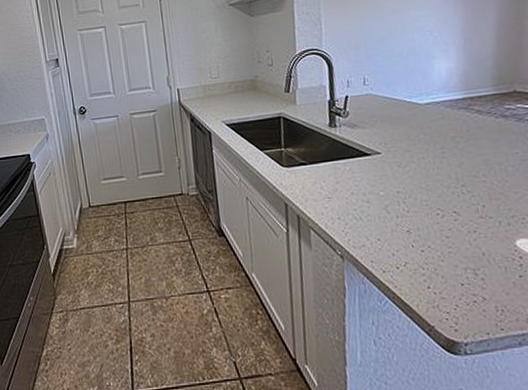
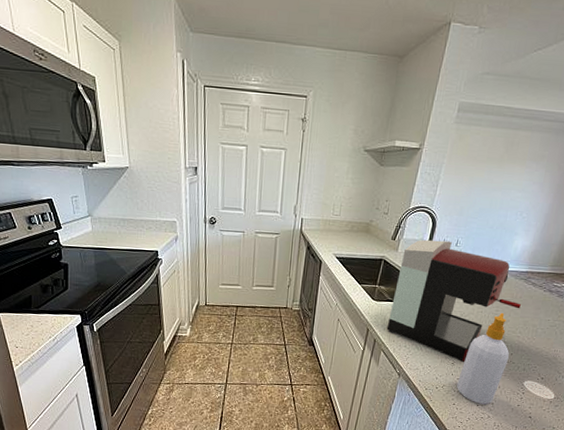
coffee maker: none [303,81,473,227] -> present [386,239,521,362]
soap bottle: none [422,154,483,282] -> present [456,312,510,405]

